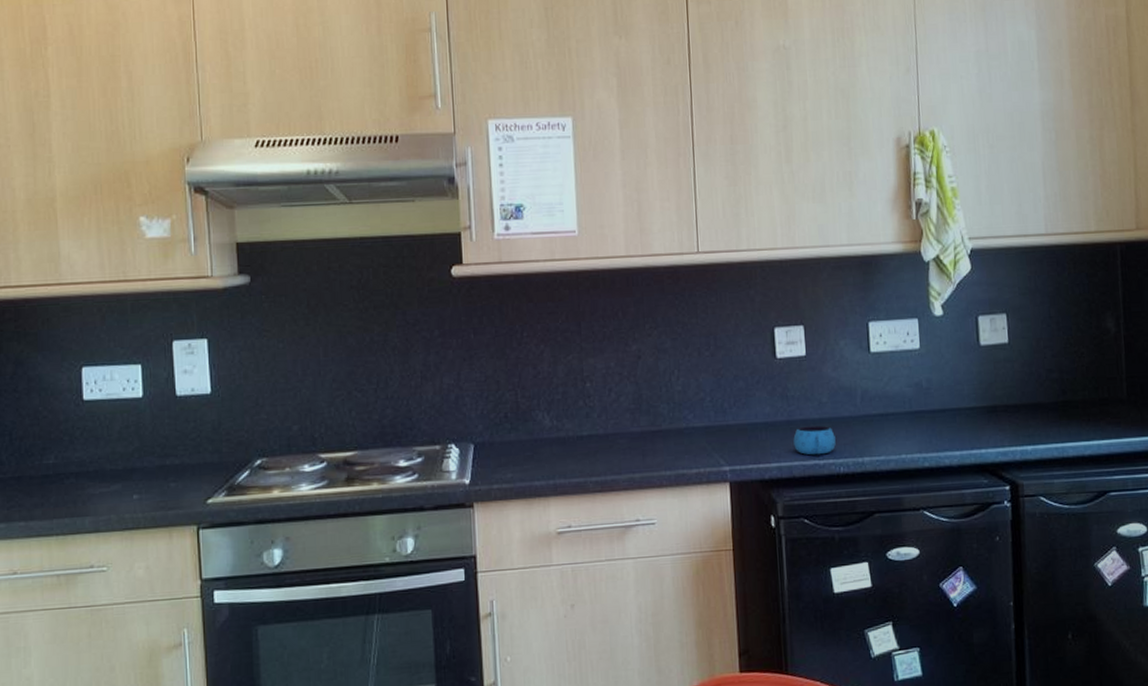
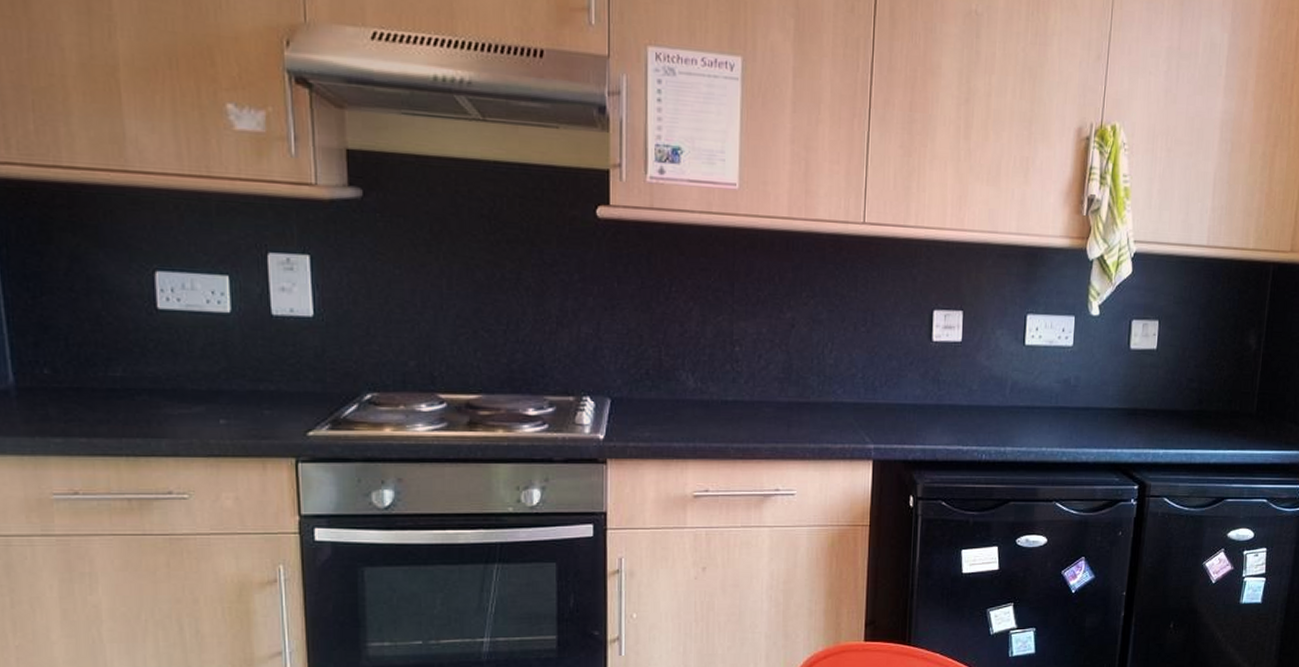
mug: present [793,425,836,455] -> none [940,412,981,441]

